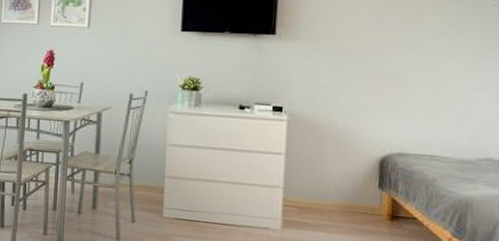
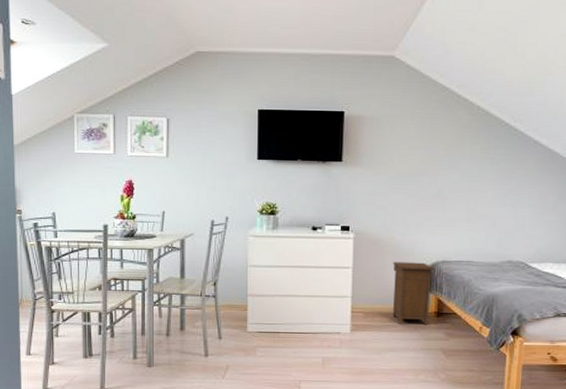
nightstand: none [334,150,388,229] -> present [393,262,435,324]

